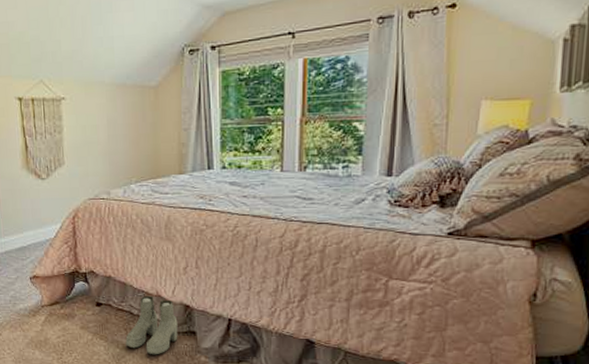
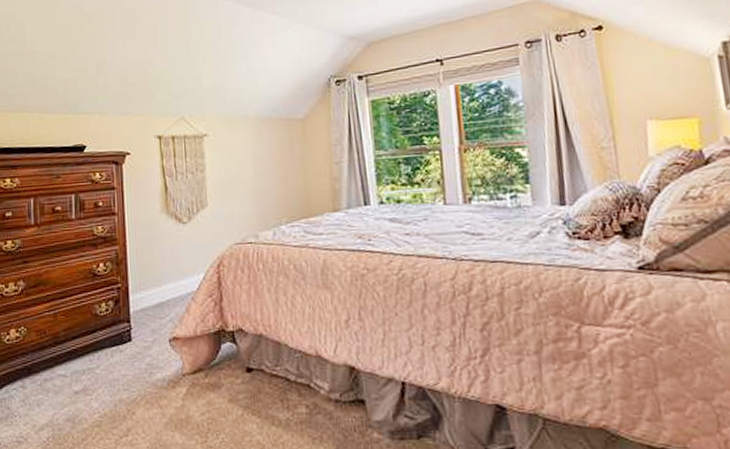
boots: present [125,295,178,355] -> none [282,356,344,433]

